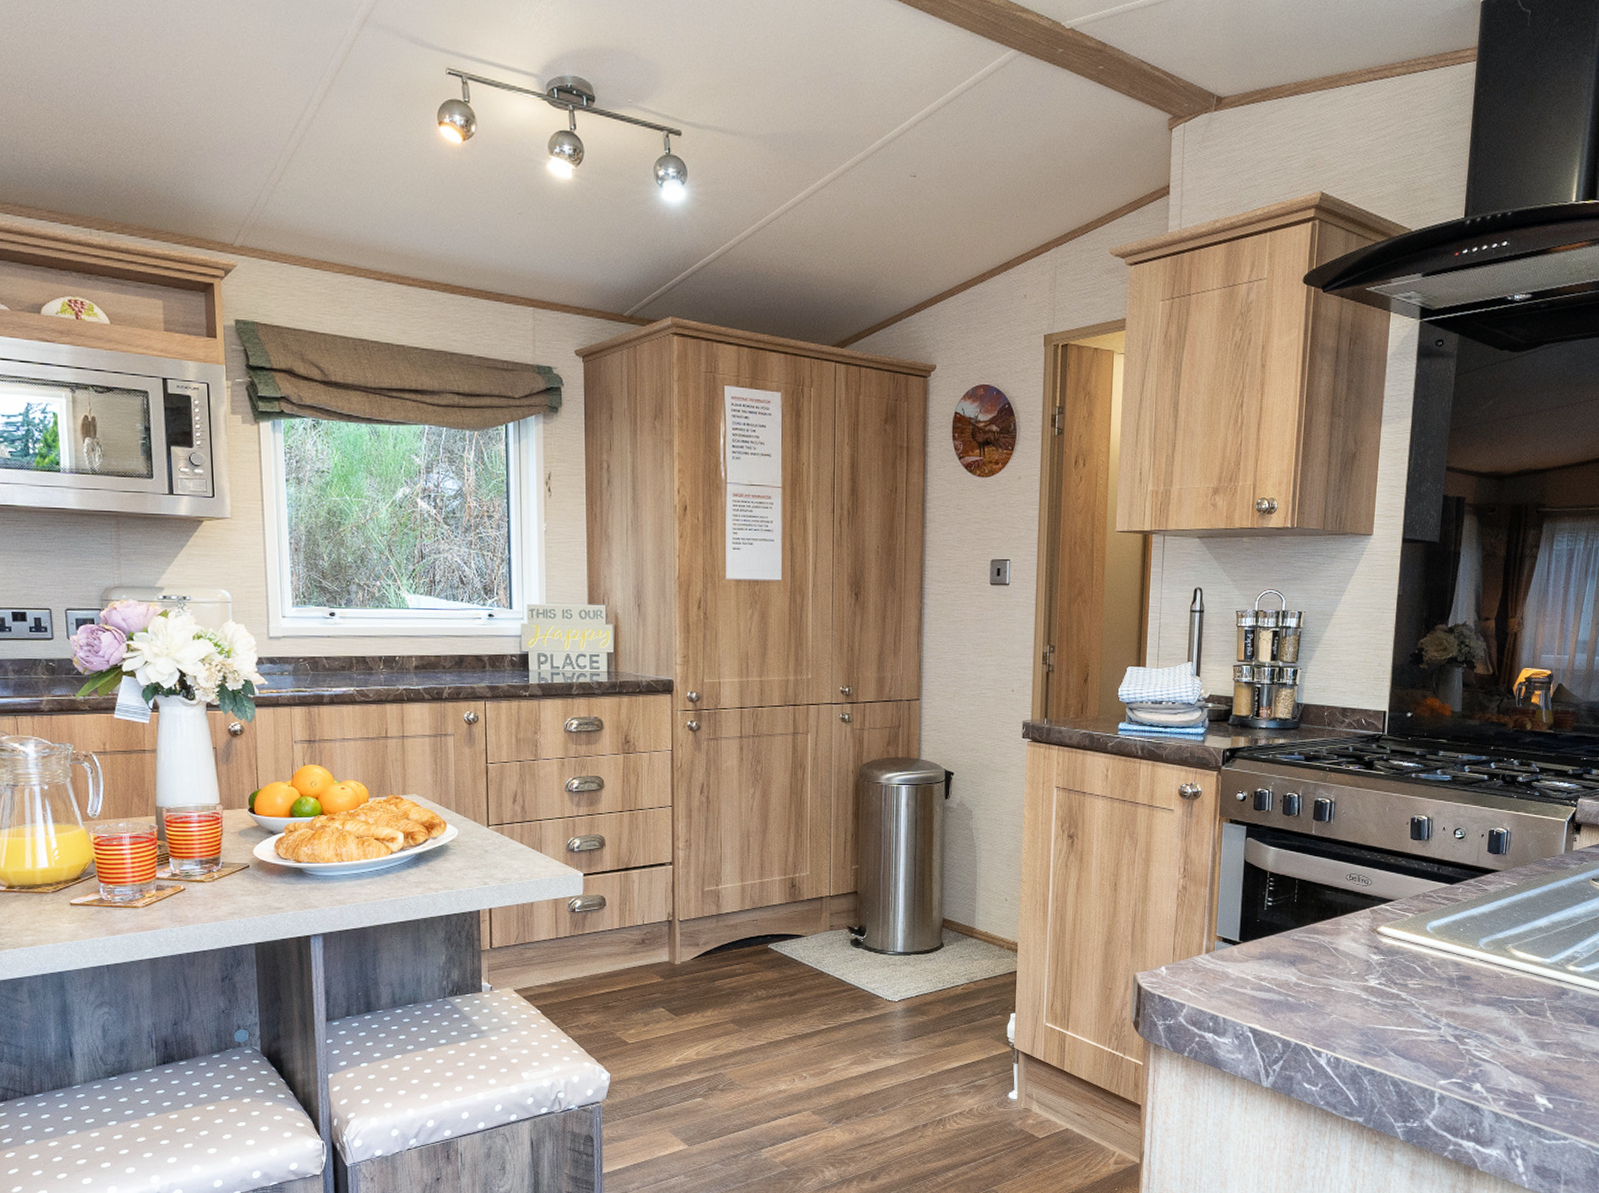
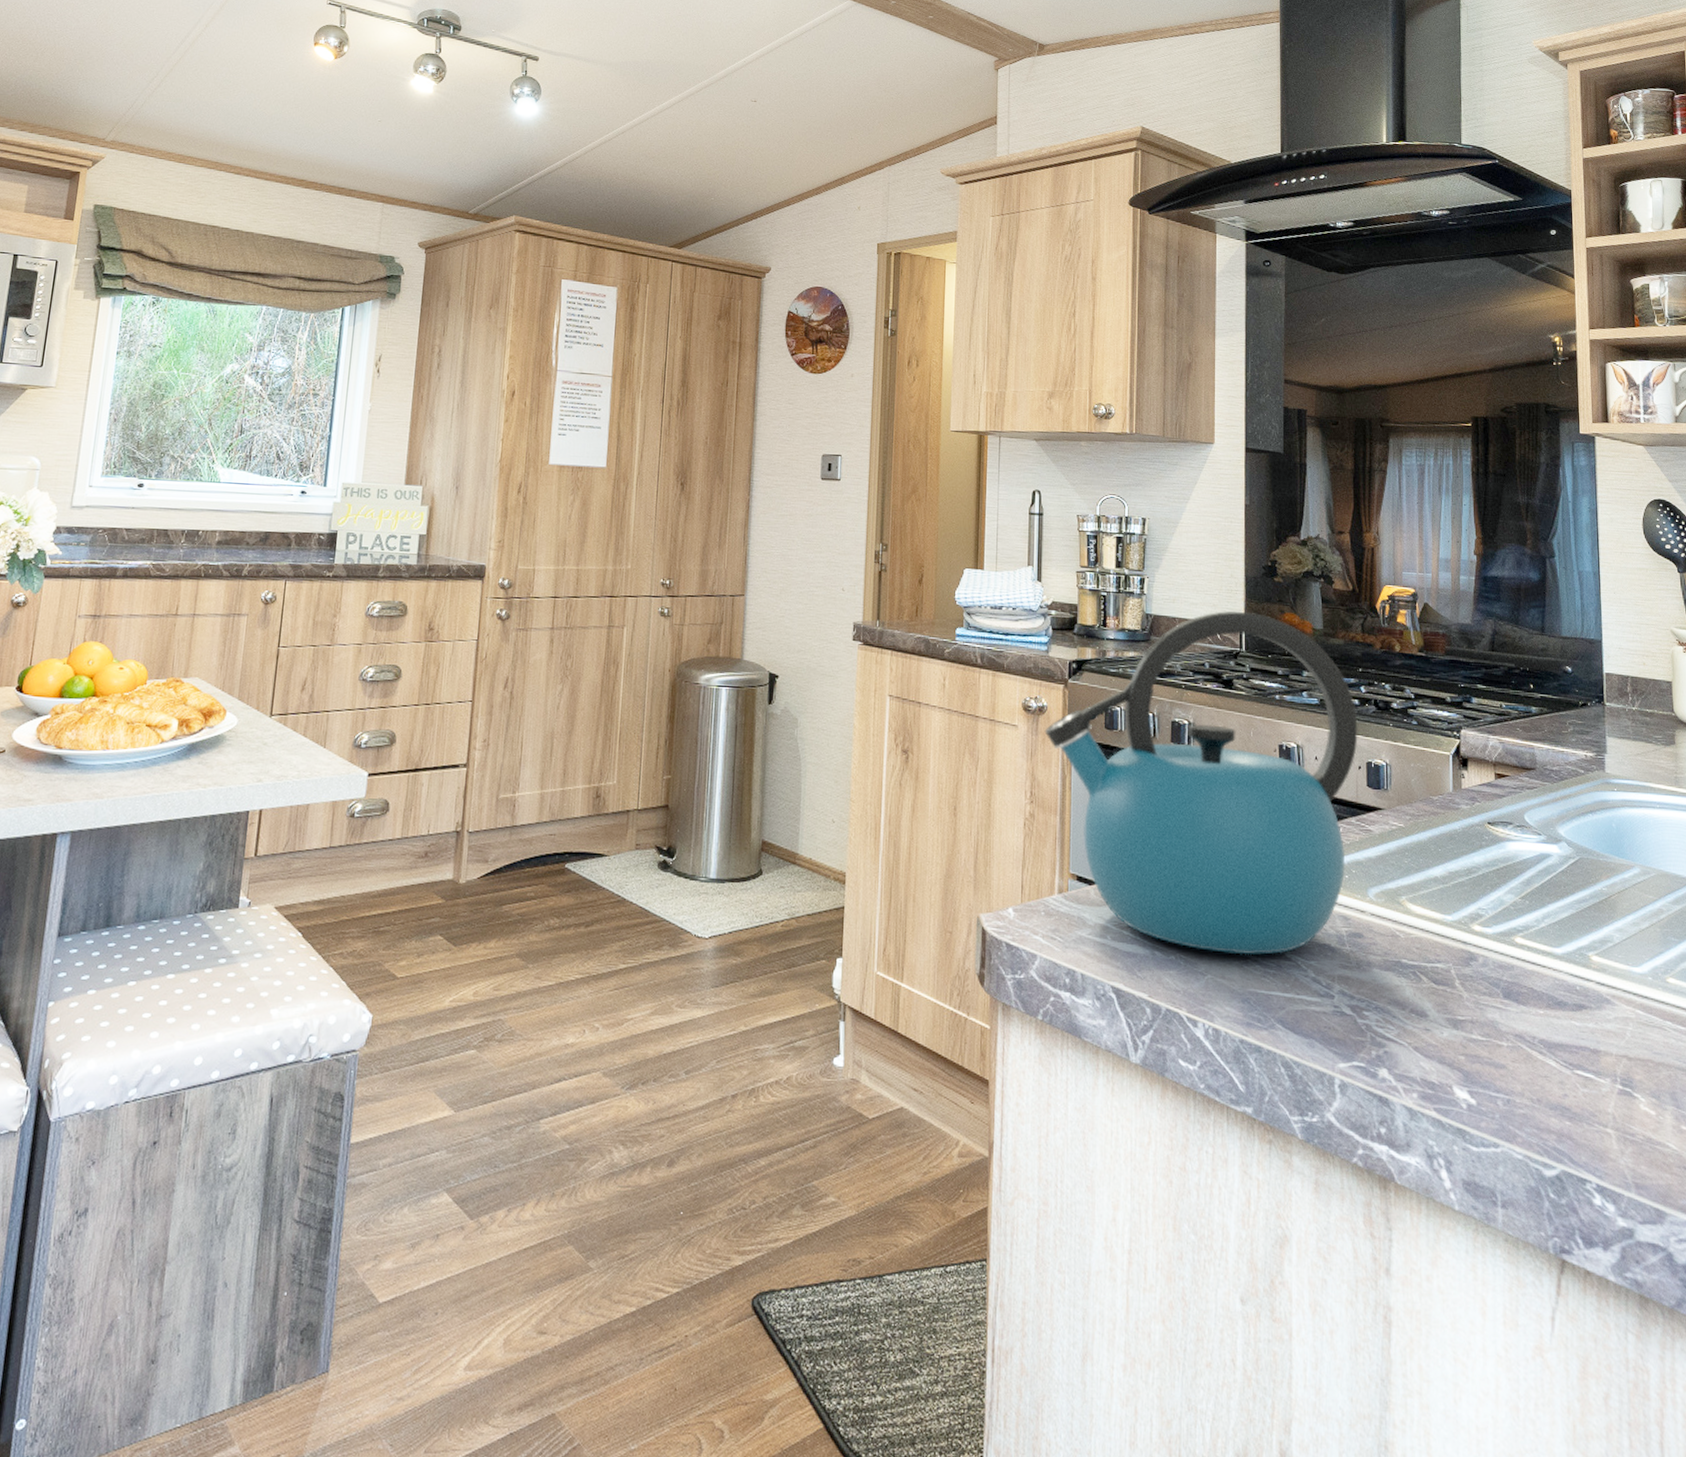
kettle: none [1198,697,1485,998] -> present [1044,611,1358,956]

